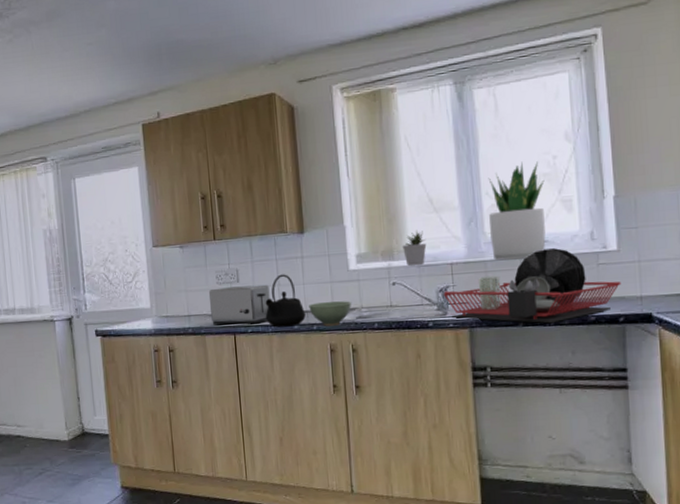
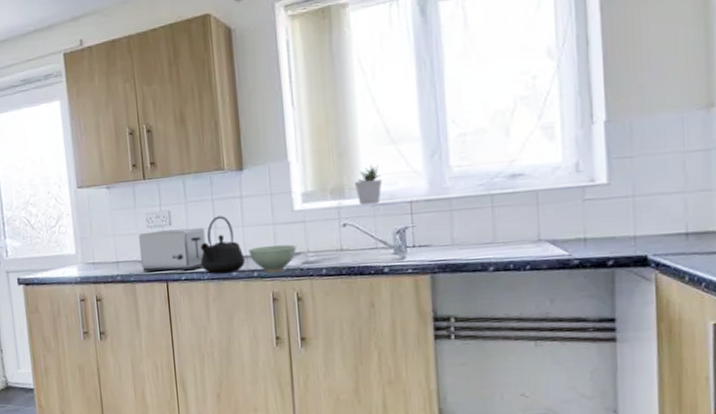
dish rack: present [444,248,622,324] -> none [401,182,611,269]
planter: present [488,161,546,261] -> none [455,83,522,198]

